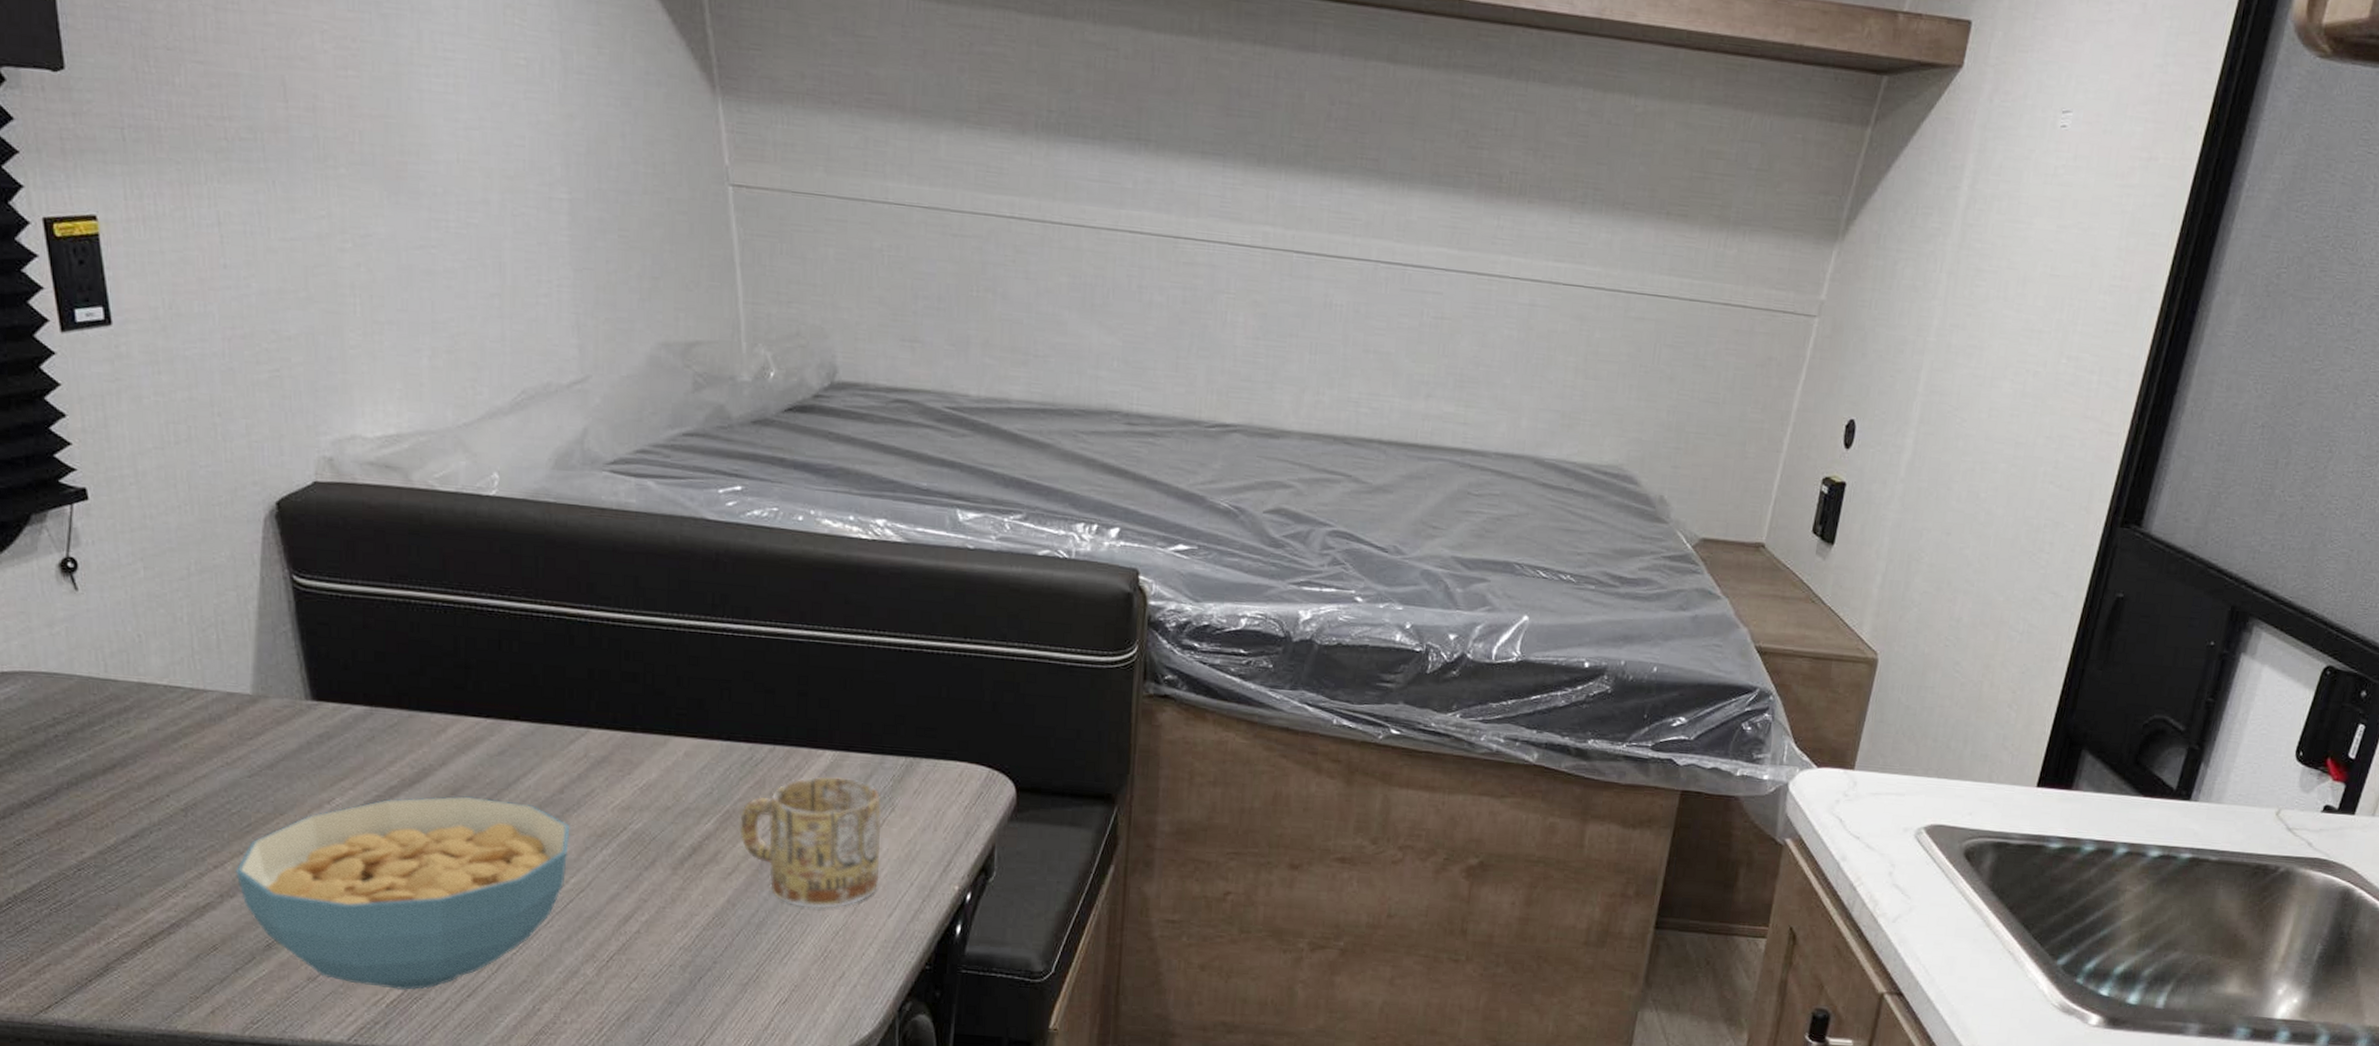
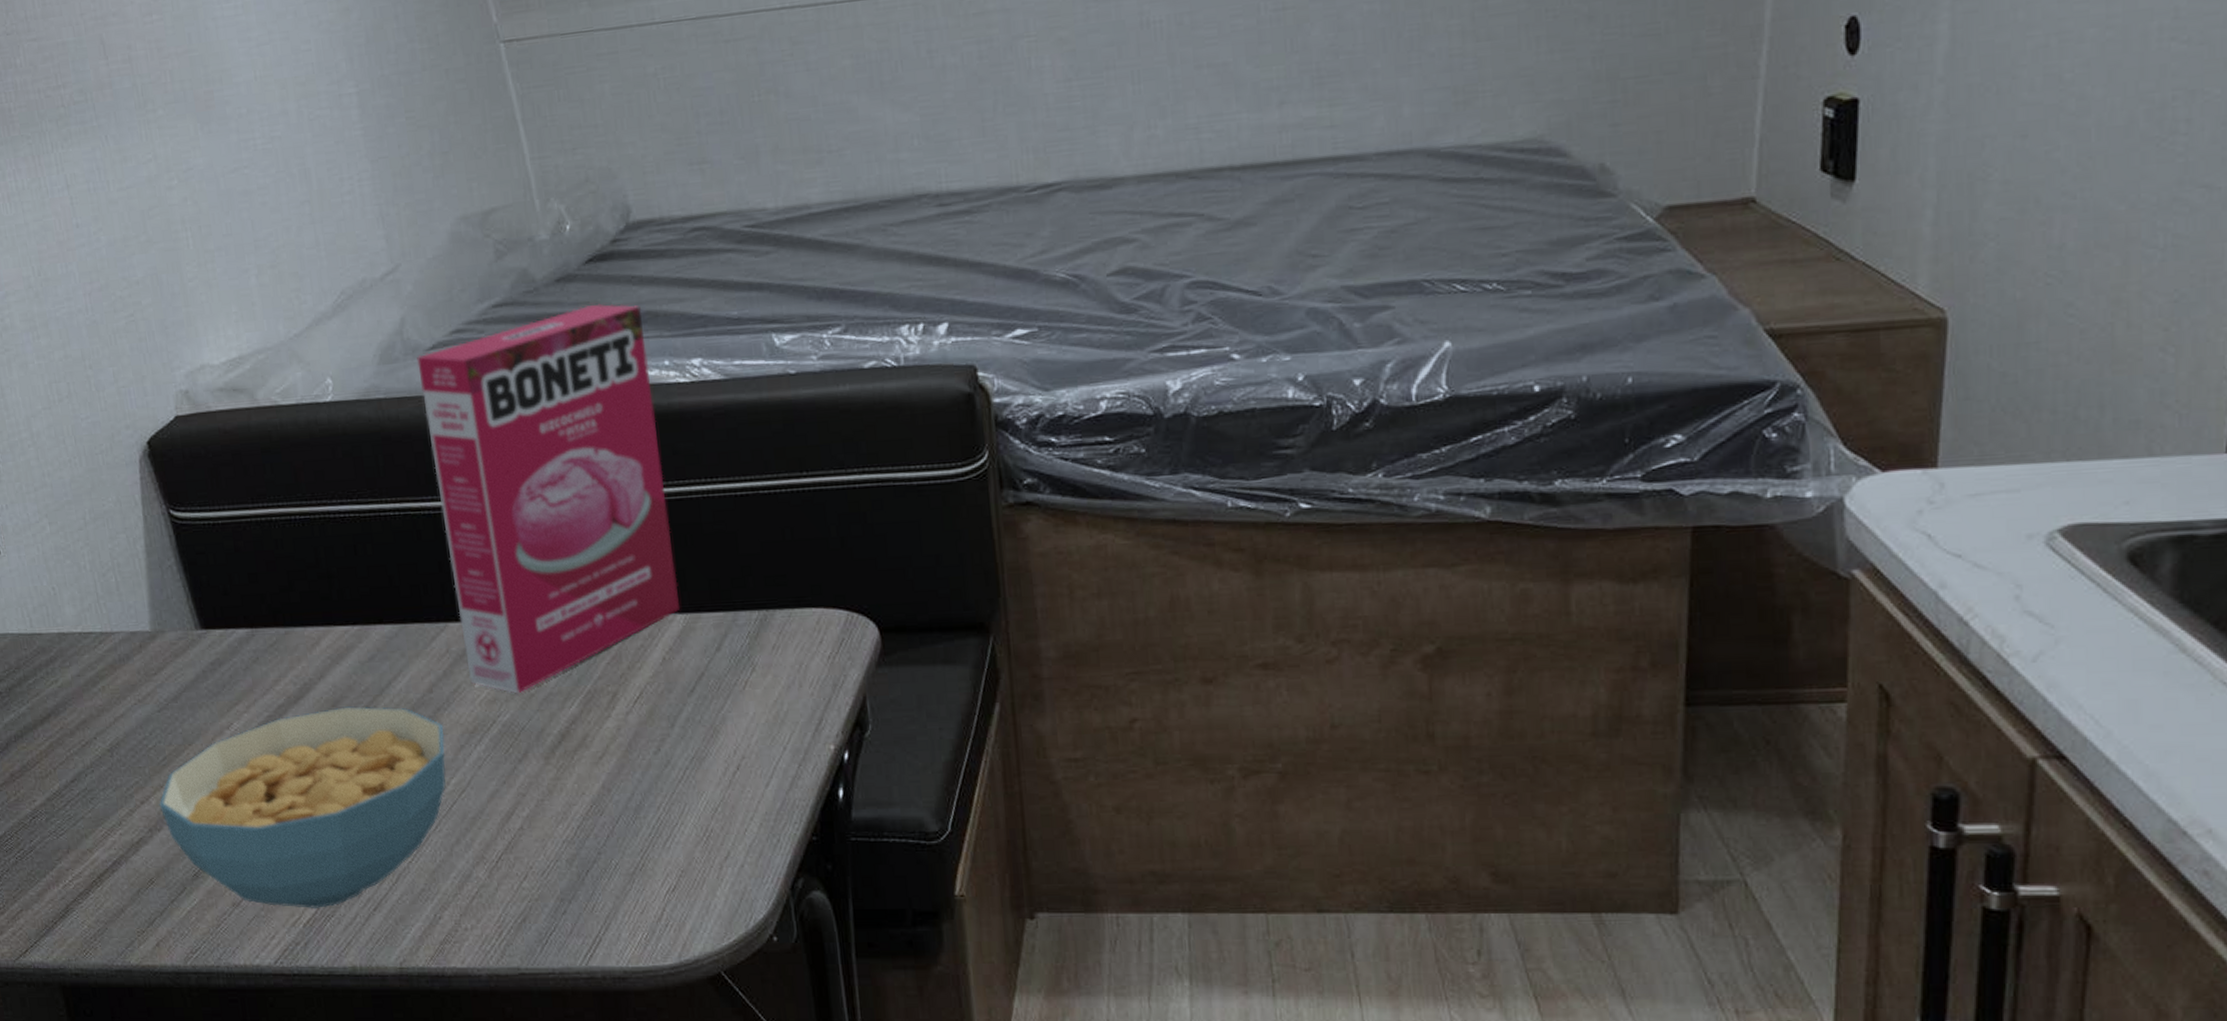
cereal box: none [595,451,834,805] -> present [417,303,679,694]
mug: present [740,776,882,908] -> none [602,641,750,785]

